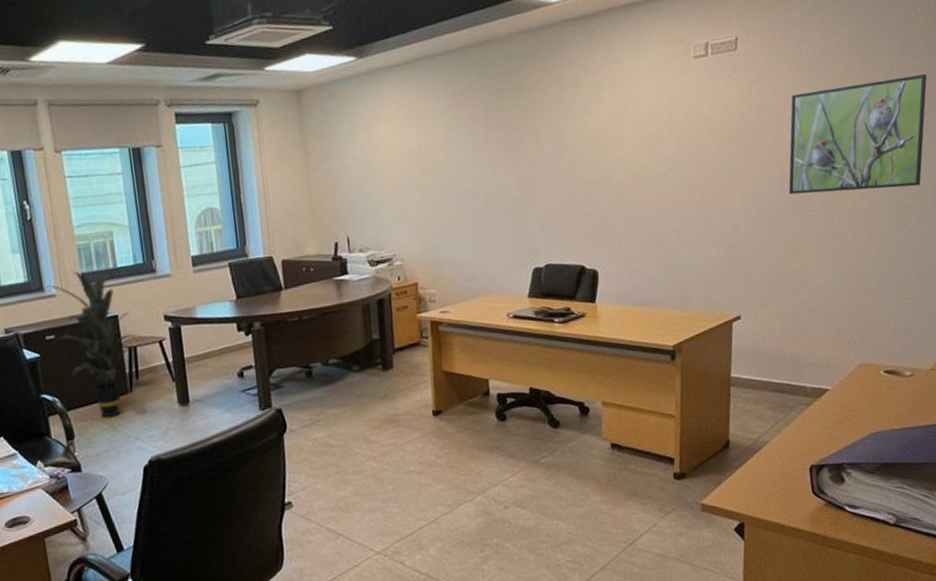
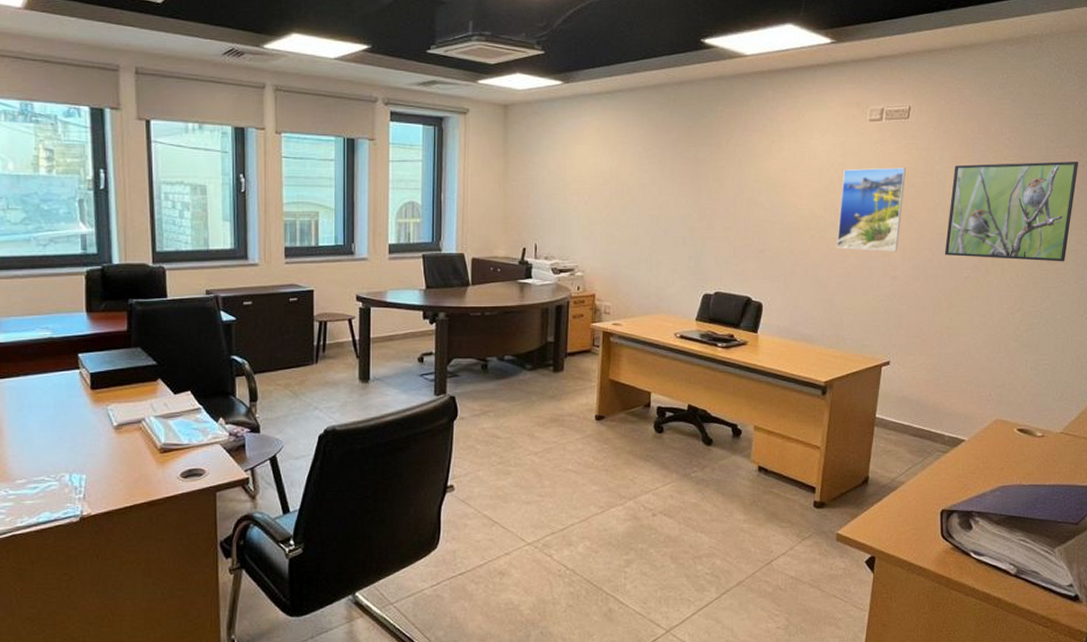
indoor plant: present [46,271,145,418] -> none [248,244,336,385]
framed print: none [670,105,739,202] -> present [836,167,906,252]

